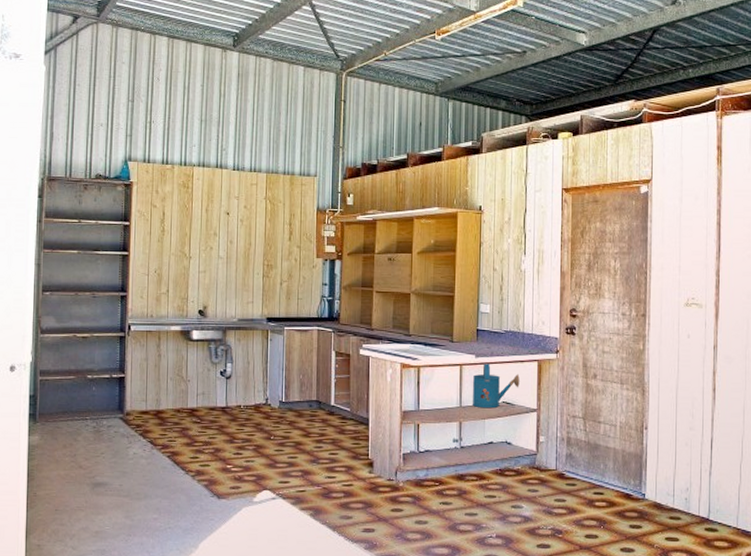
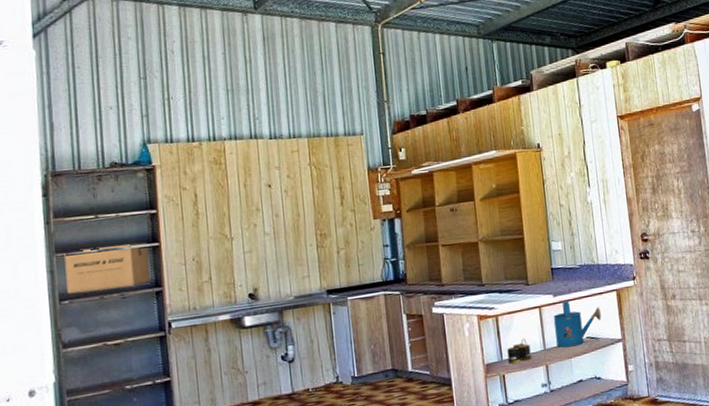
box: none [49,248,118,288] -> present [64,242,150,294]
paint can: none [424,392,447,416] -> present [507,338,532,365]

